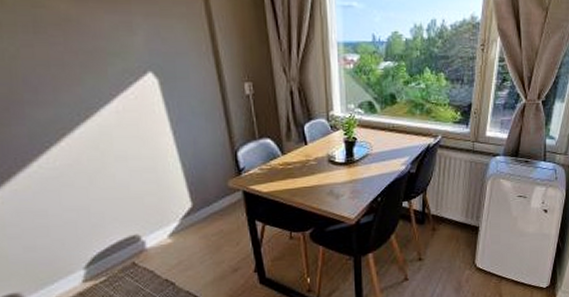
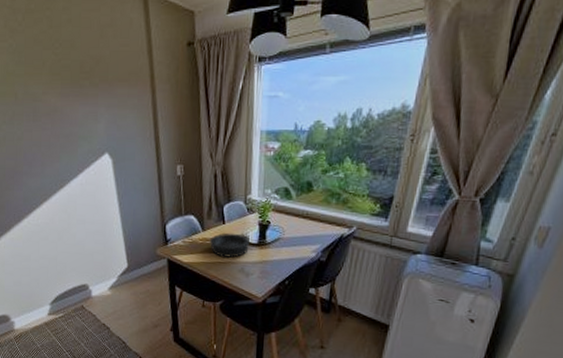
bowl: none [291,153,336,181] -> present [209,233,249,258]

